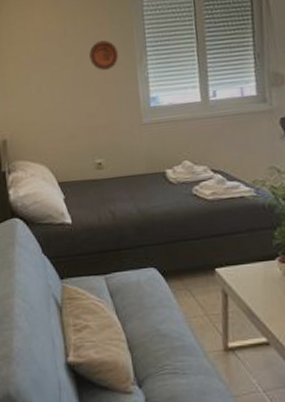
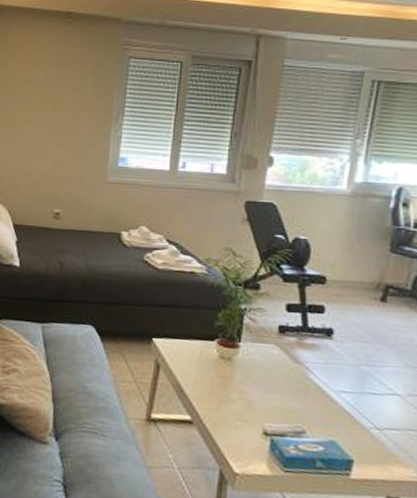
decorative plate: present [89,40,119,71] -> none [67,93,97,123]

